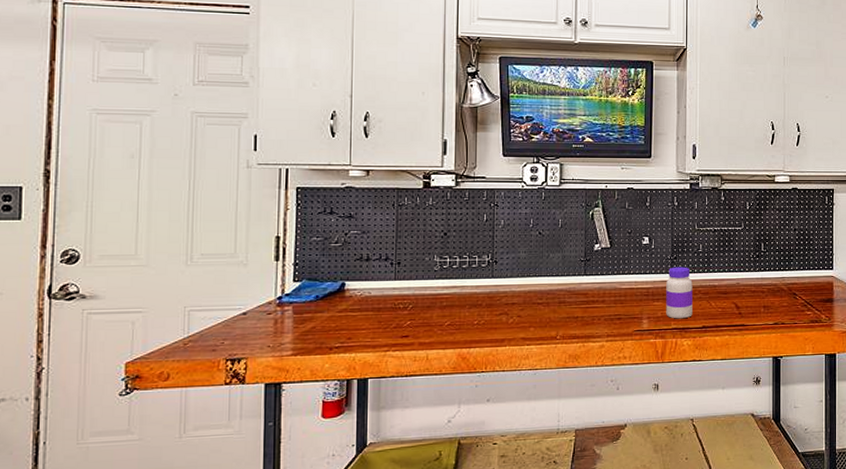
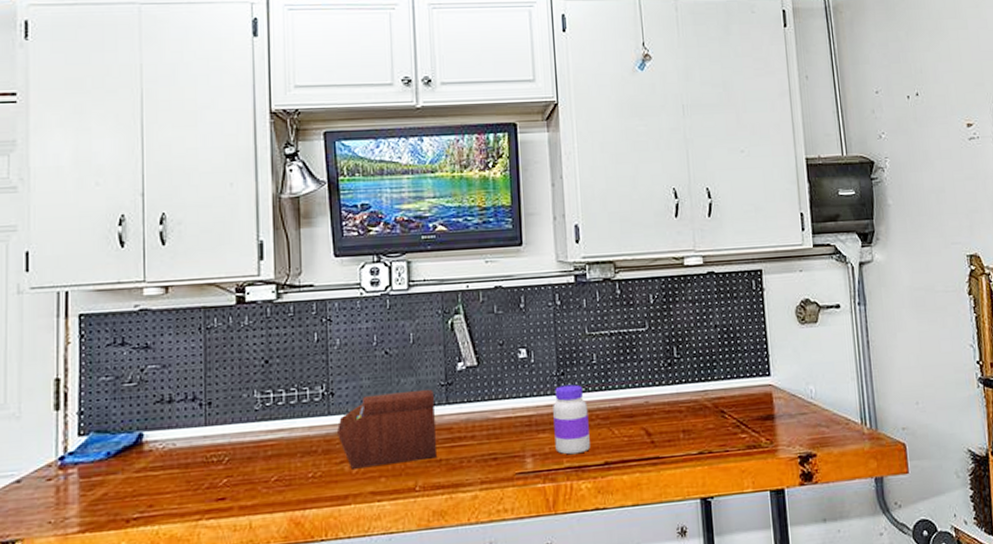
sewing box: none [497,263,575,320] -> present [336,389,436,469]

